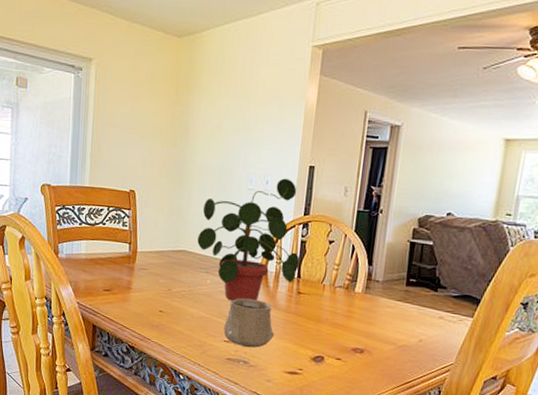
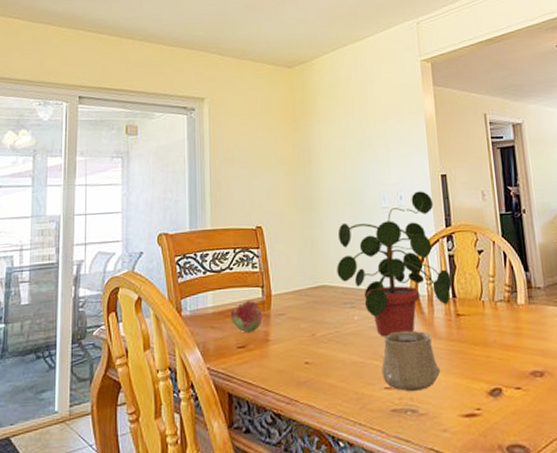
fruit: none [100,253,128,279] -> present [230,301,262,332]

